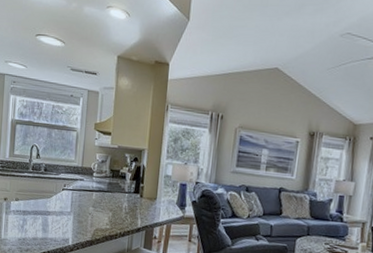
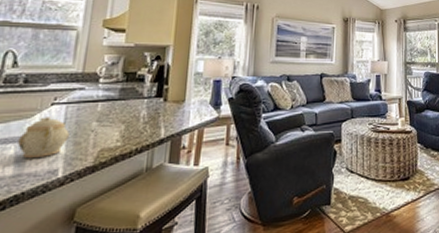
teapot: none [43,198,75,229] -> present [17,117,69,159]

